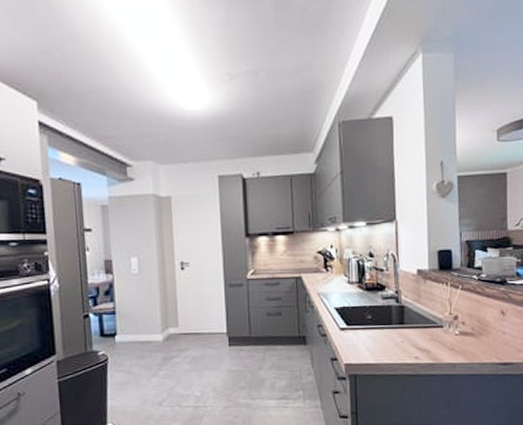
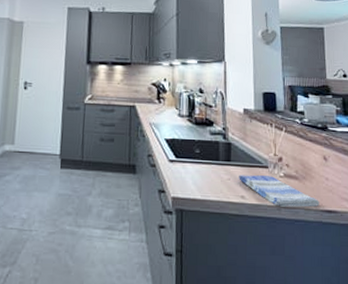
dish towel: none [413,335,495,364] -> present [239,175,319,208]

